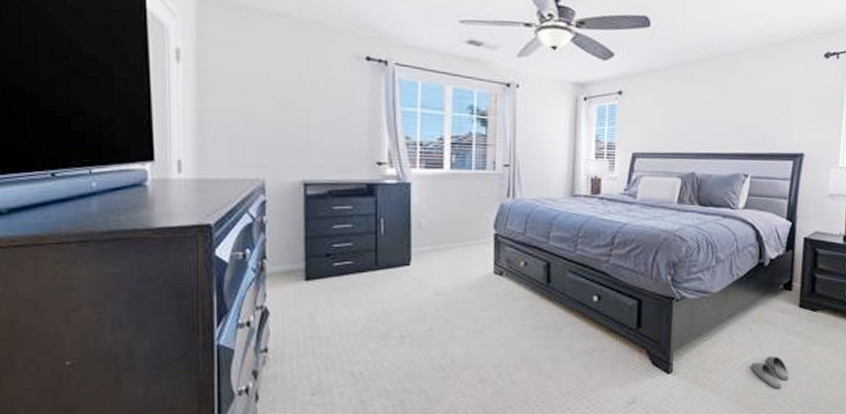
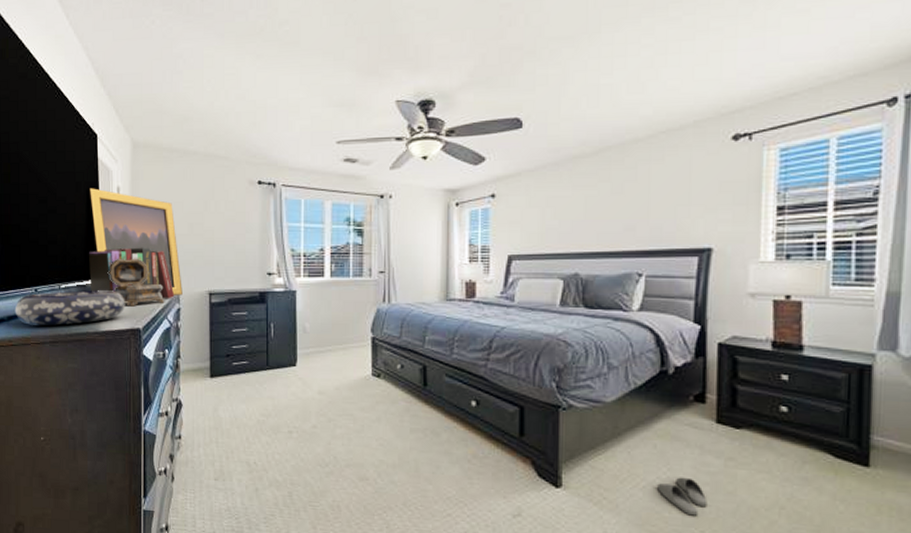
decorative bowl: none [18,176,190,221] -> present [14,290,126,326]
picture frame: none [131,46,269,186] -> present [87,188,182,296]
books: none [133,125,259,194] -> present [88,247,175,304]
jewelry box: none [163,137,245,198] -> present [107,258,165,307]

